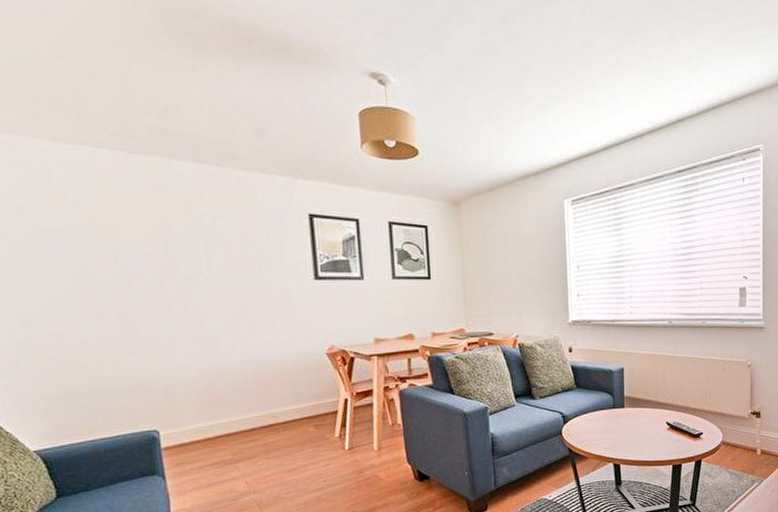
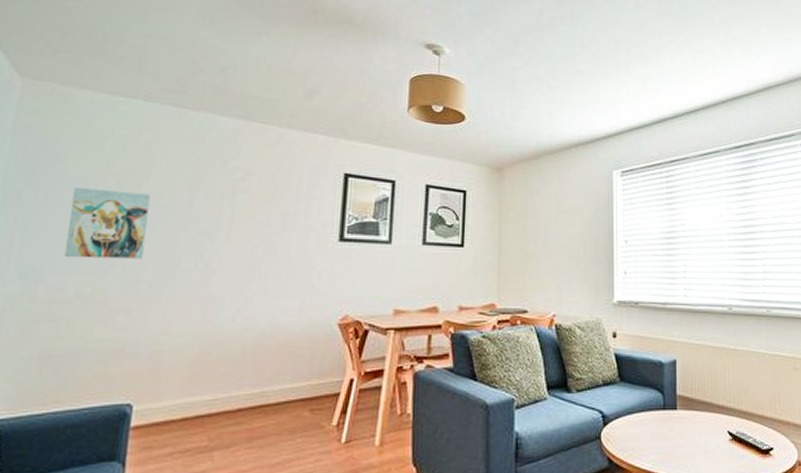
wall art: none [48,239,135,307] -> present [65,187,150,259]

